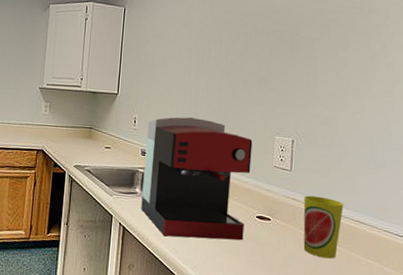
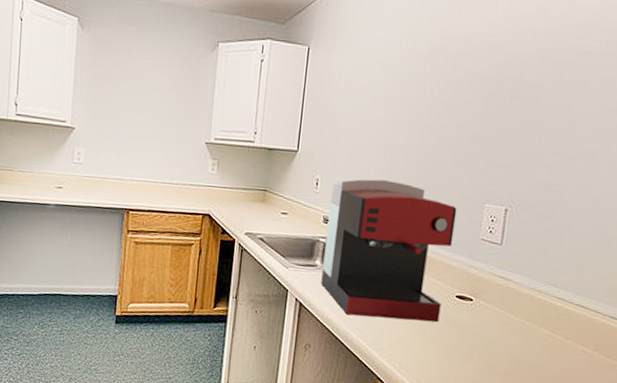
cup: present [303,195,344,259] -> none [509,273,563,347]

